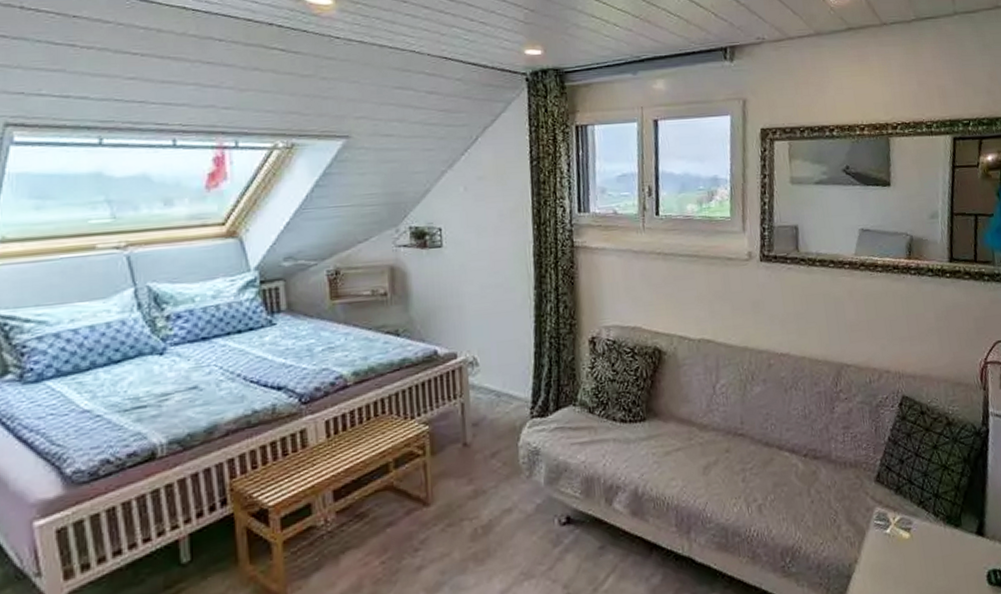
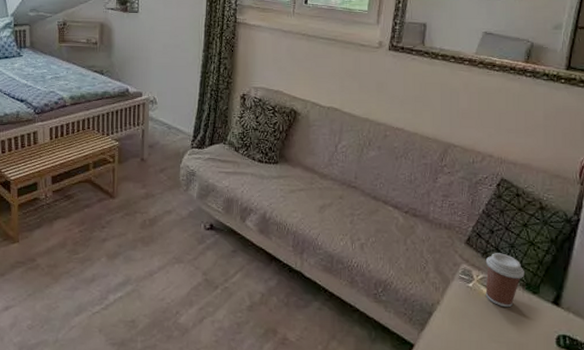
coffee cup: none [900,485,943,551] -> present [485,253,524,308]

